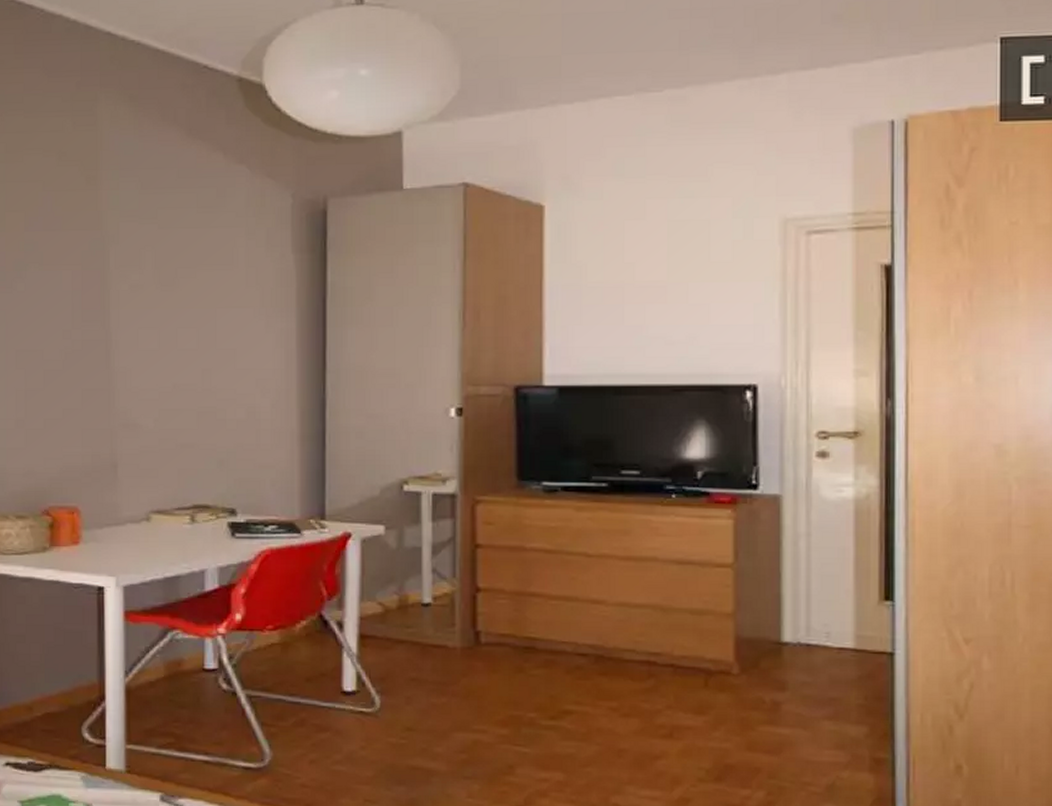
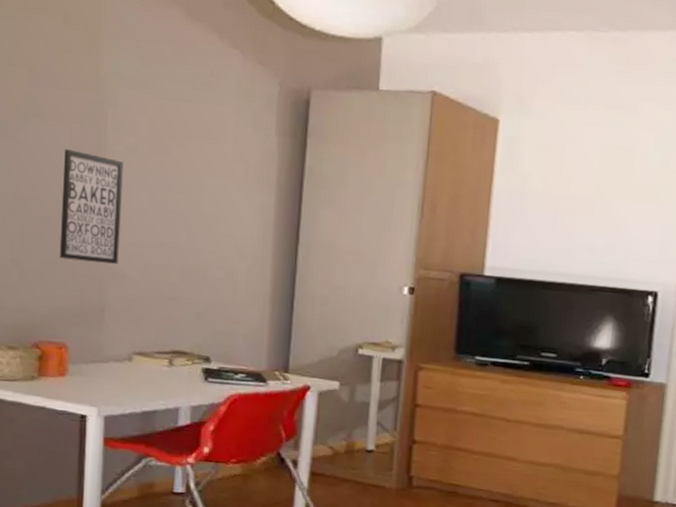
wall art: none [66,294,129,414] -> present [59,149,123,264]

